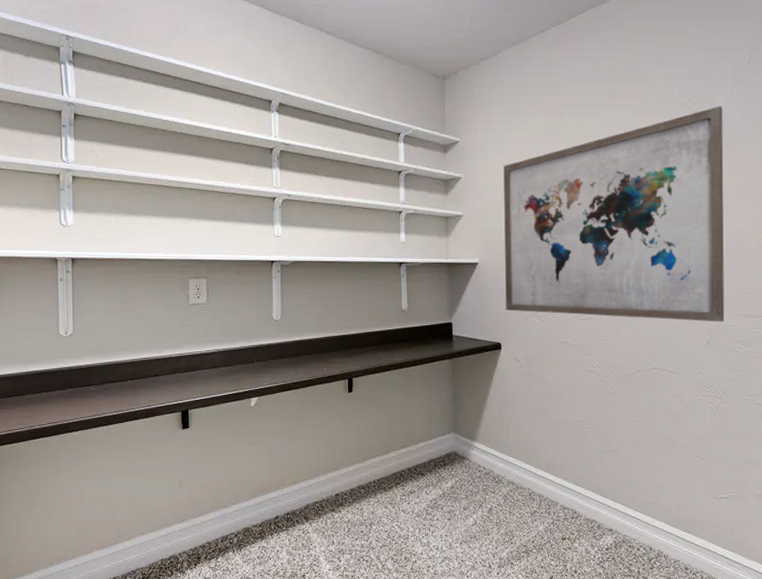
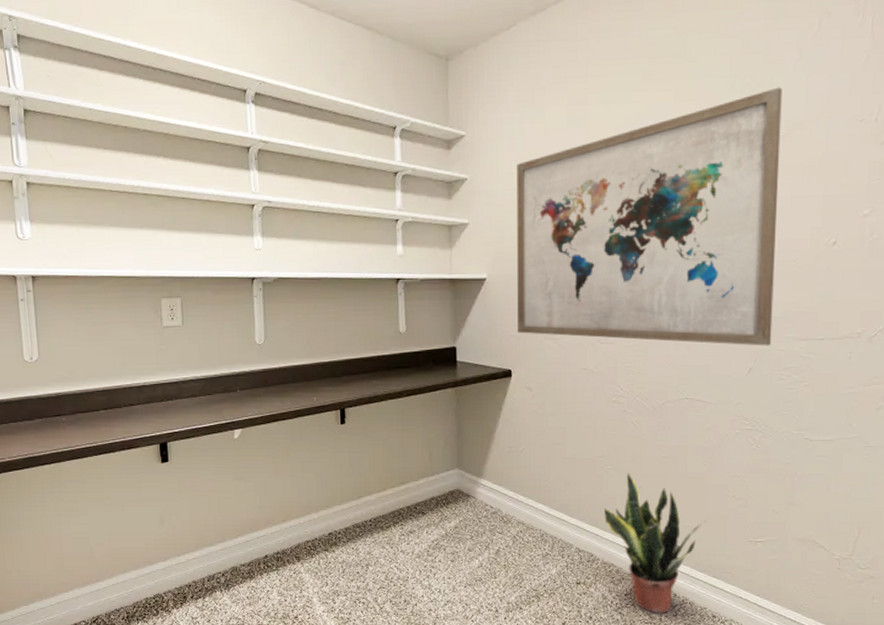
potted plant: none [585,435,678,566] -> present [604,472,709,613]

